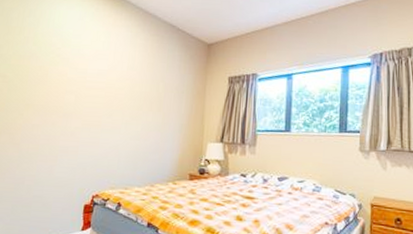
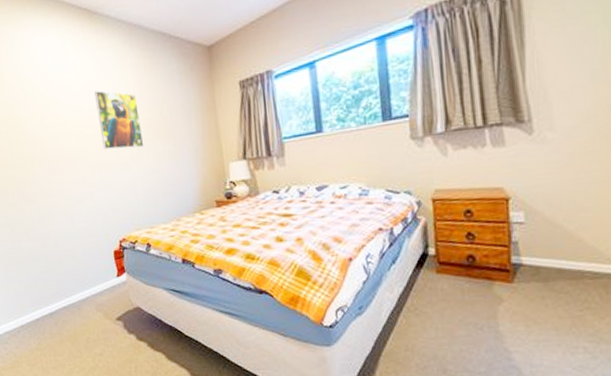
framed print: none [98,60,139,115] -> present [94,90,144,150]

